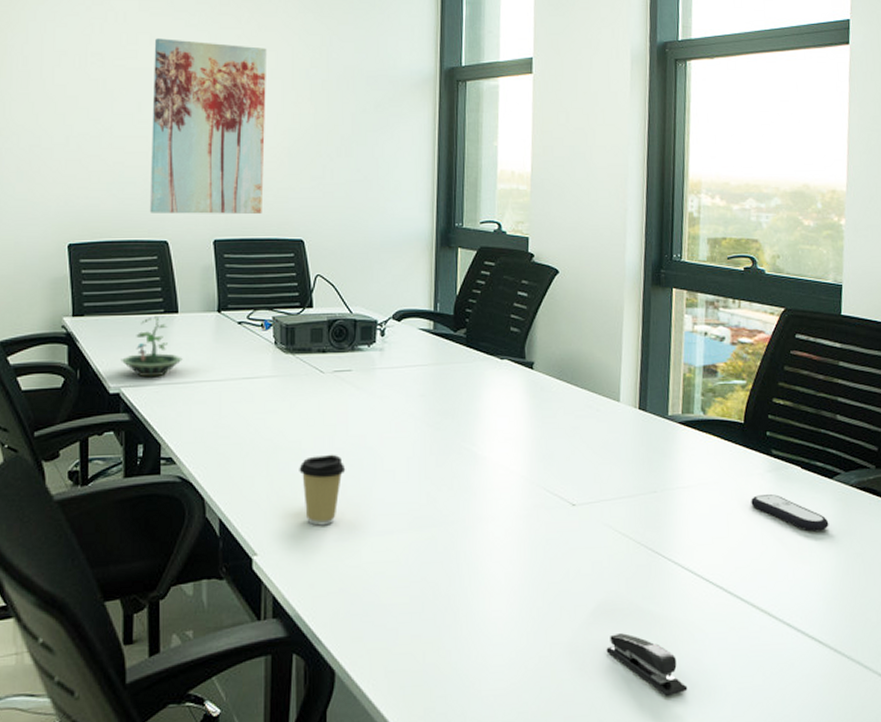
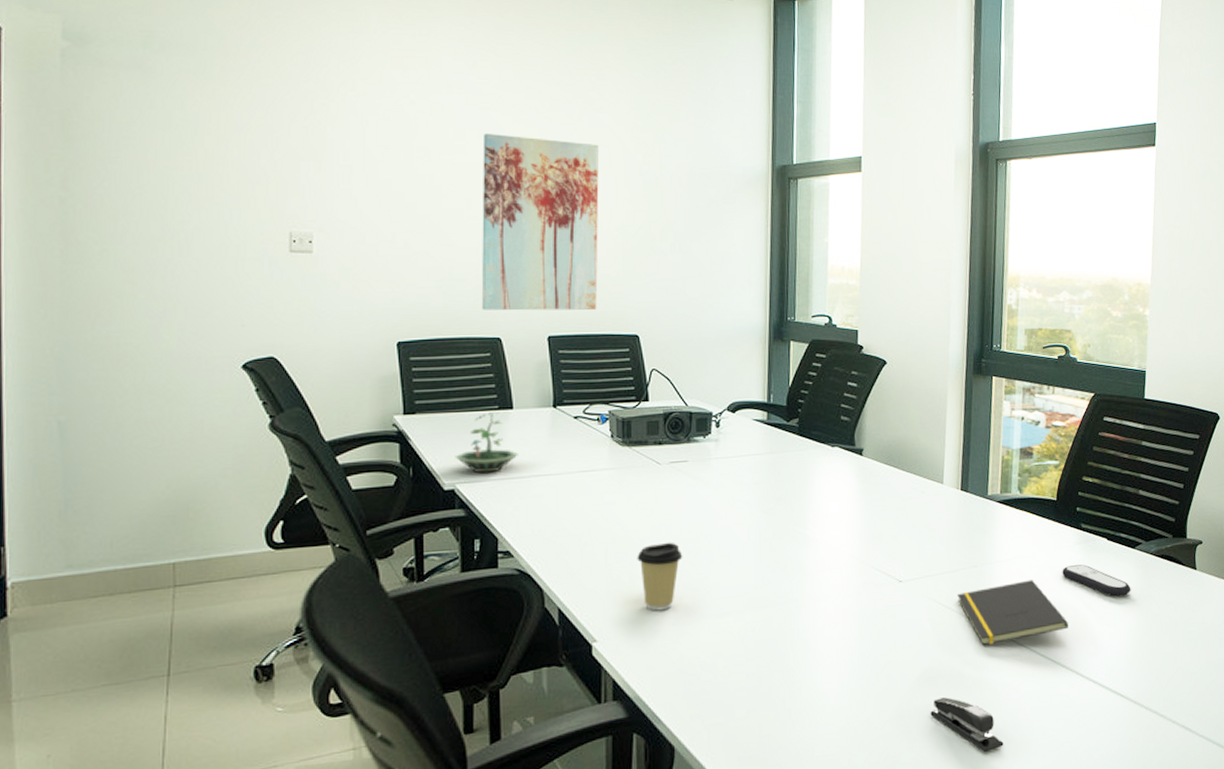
notepad: none [635,509,759,578] -> present [957,580,1068,645]

